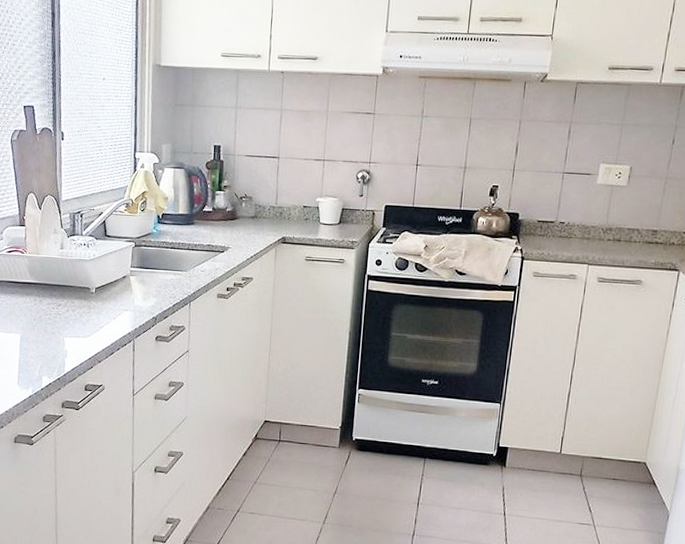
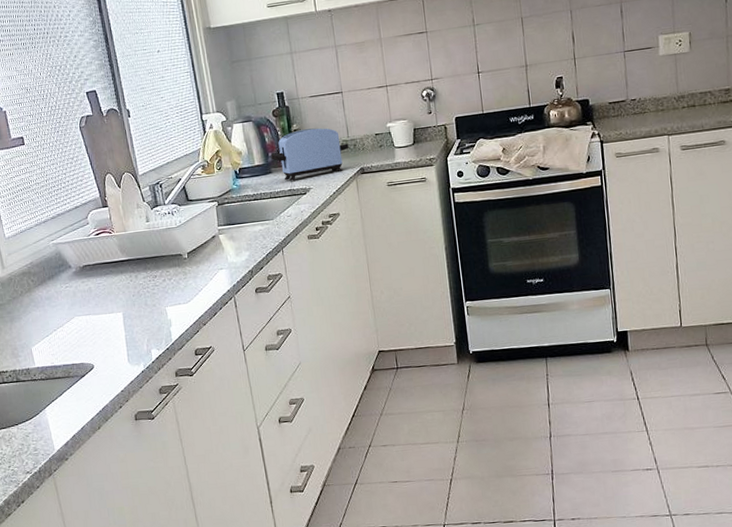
toaster: none [196,187,275,238] -> present [271,128,349,181]

